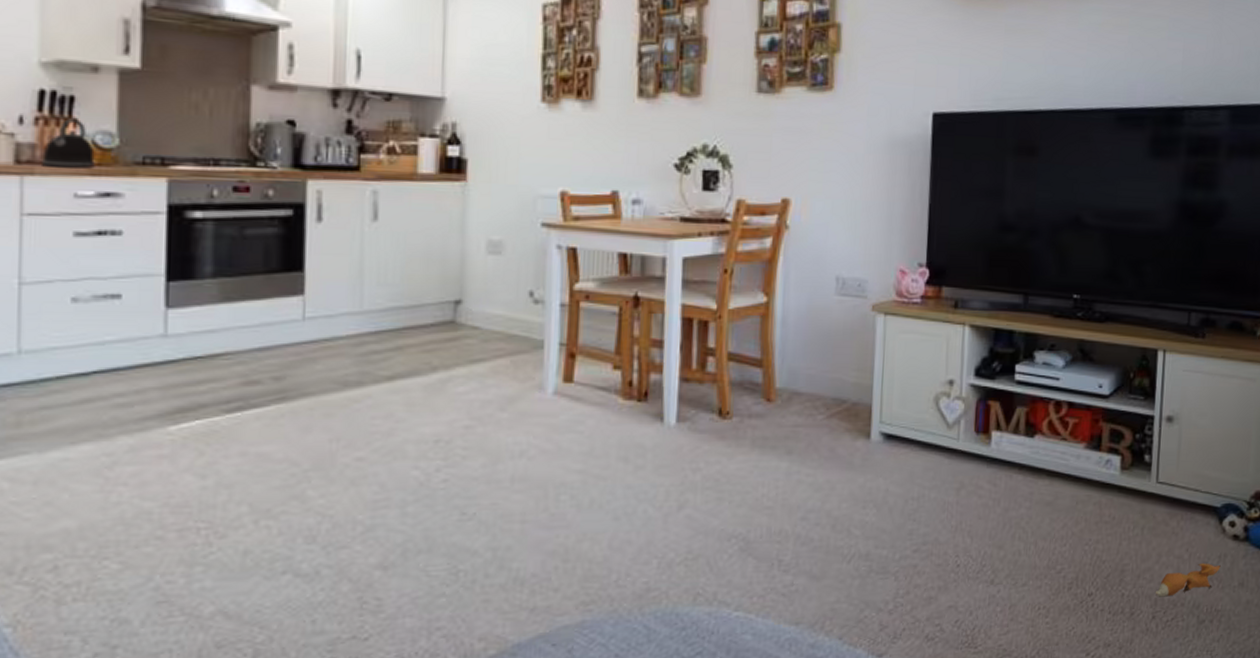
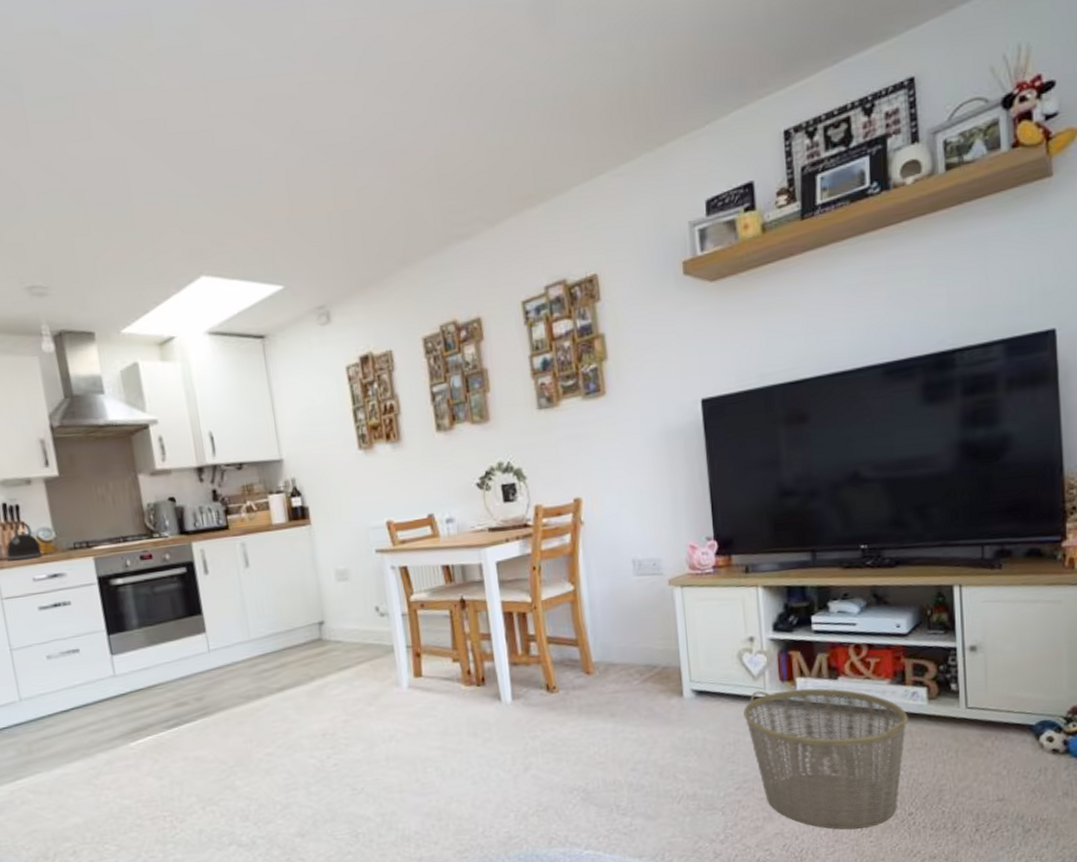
basket: none [932,441,1099,607] -> present [743,688,908,829]
dog toy: present [1155,562,1221,597] -> none [976,777,1042,812]

